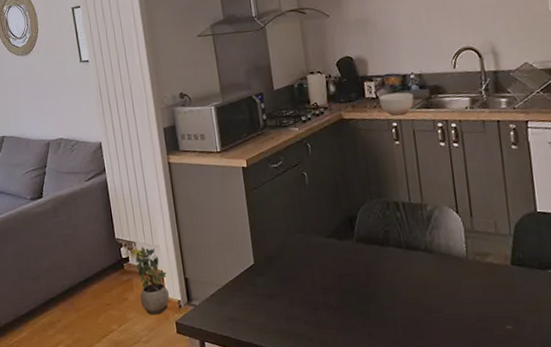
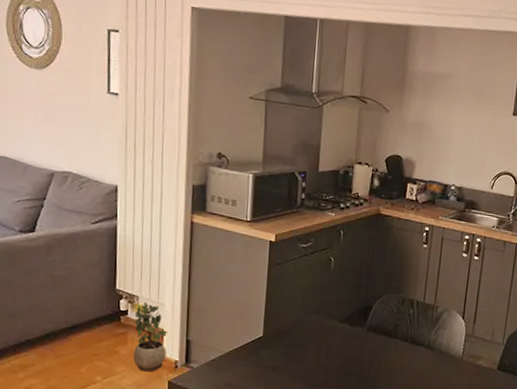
bowl: present [378,92,414,116] -> none [417,198,451,222]

